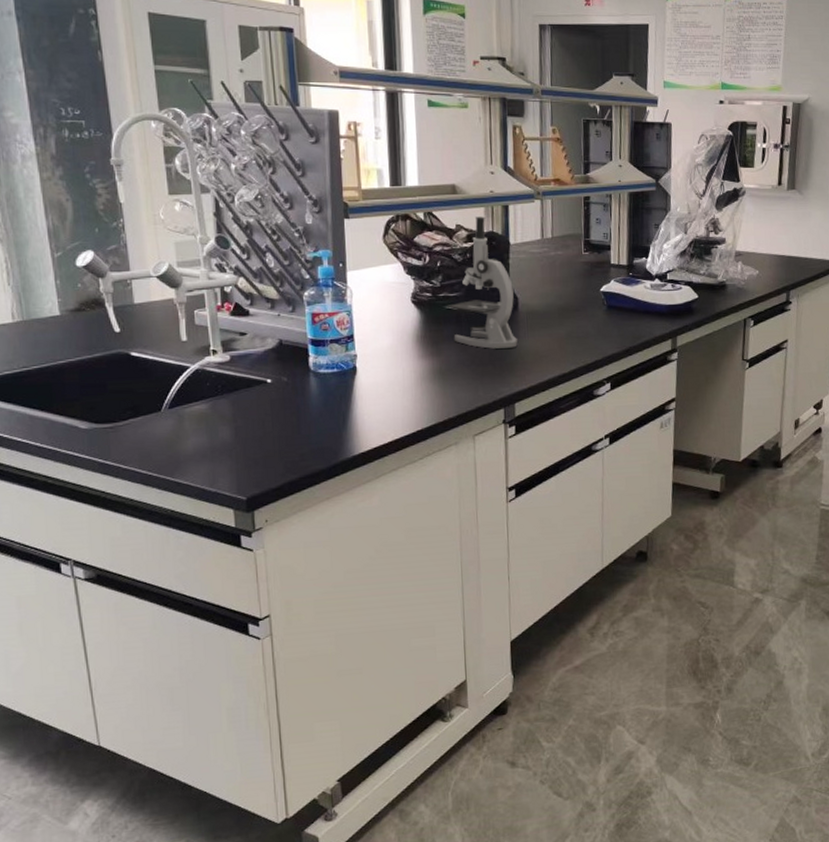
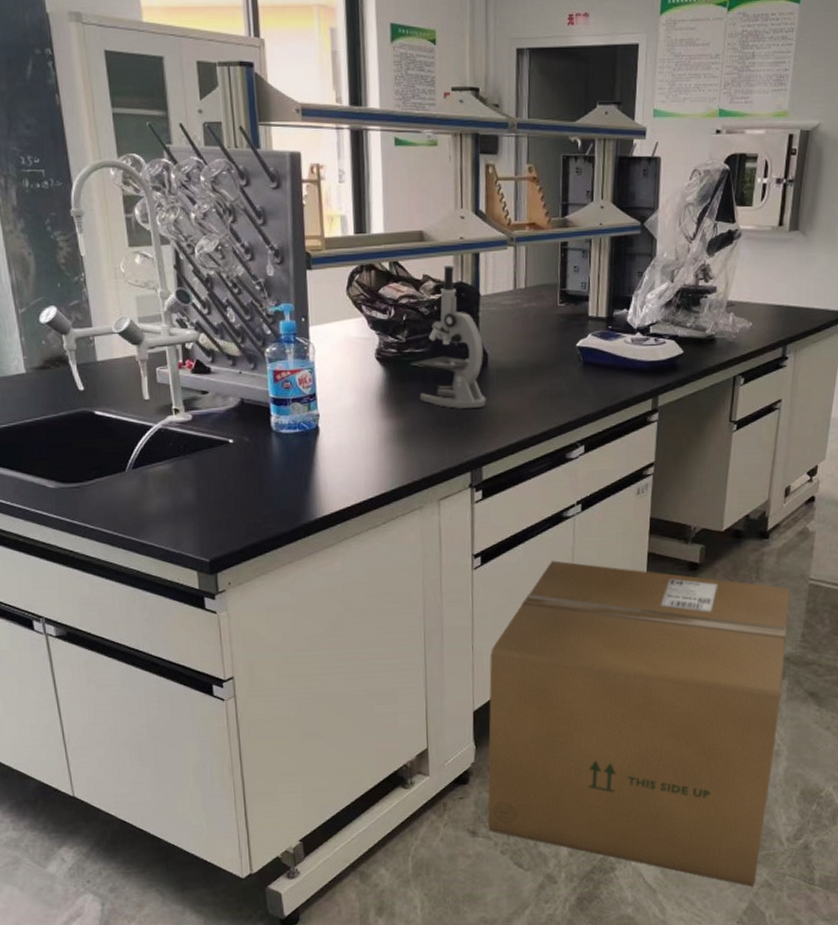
box: none [525,492,804,804] -> present [487,560,791,887]

